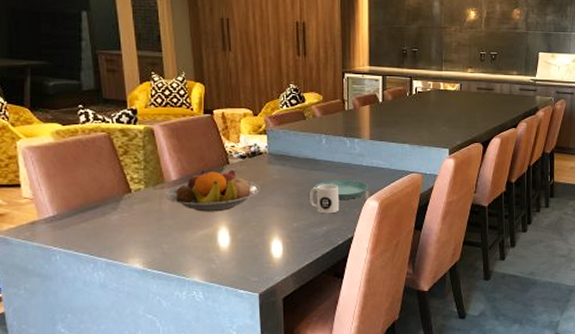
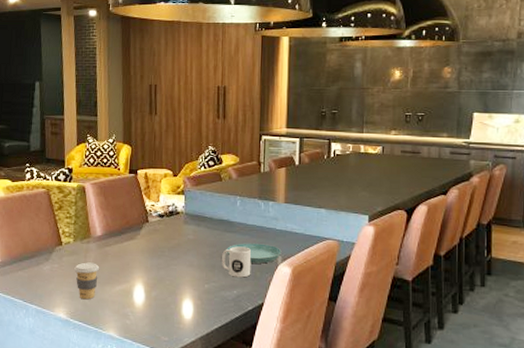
coffee cup: none [148,209,177,248] -> present [74,262,99,300]
fruit bowl: present [165,170,260,212] -> none [90,227,175,268]

